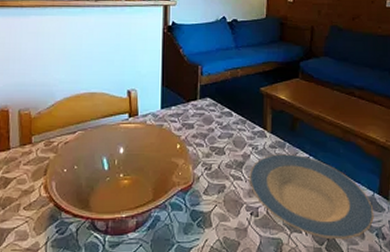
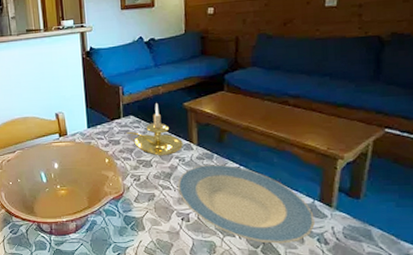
candle holder: none [202,86,257,142] -> present [126,103,183,155]

